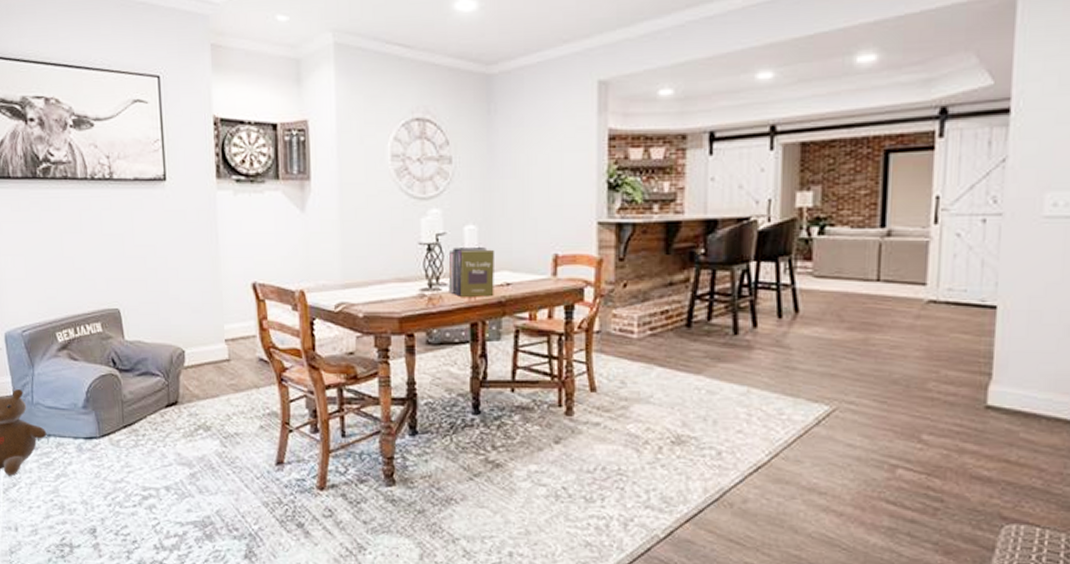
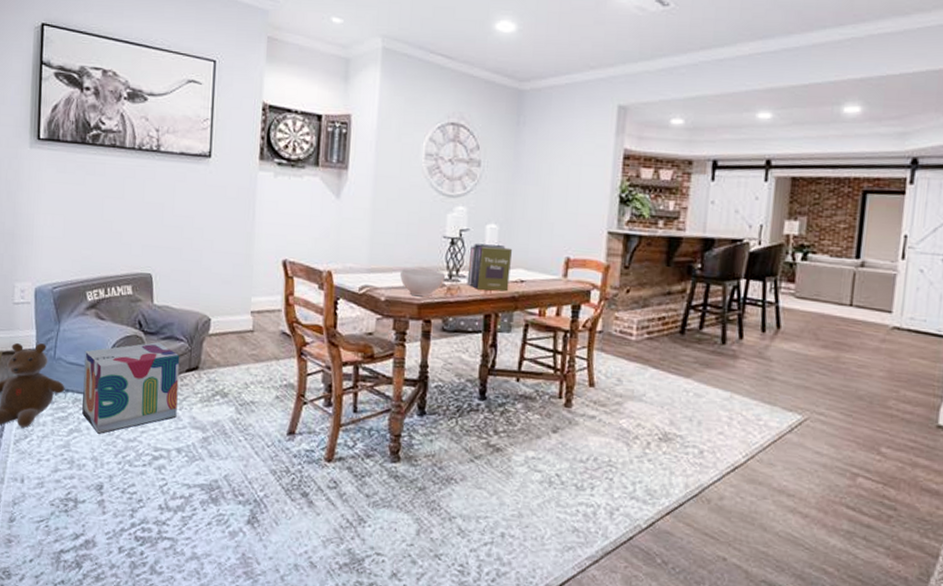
letter cube: none [61,379,161,477] -> present [82,342,180,434]
bowl: none [376,280,426,310] -> present [399,268,446,297]

